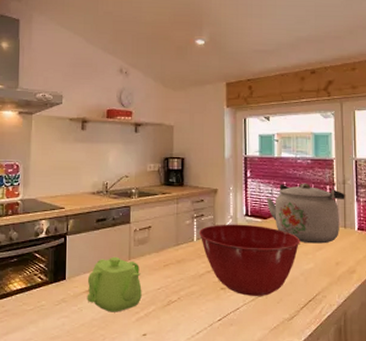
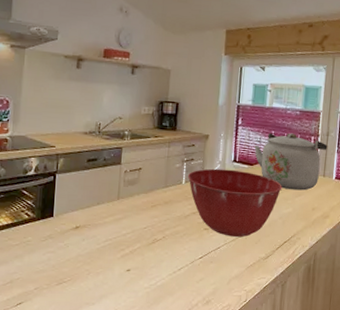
teapot: present [87,256,142,312] -> none [73,196,129,249]

